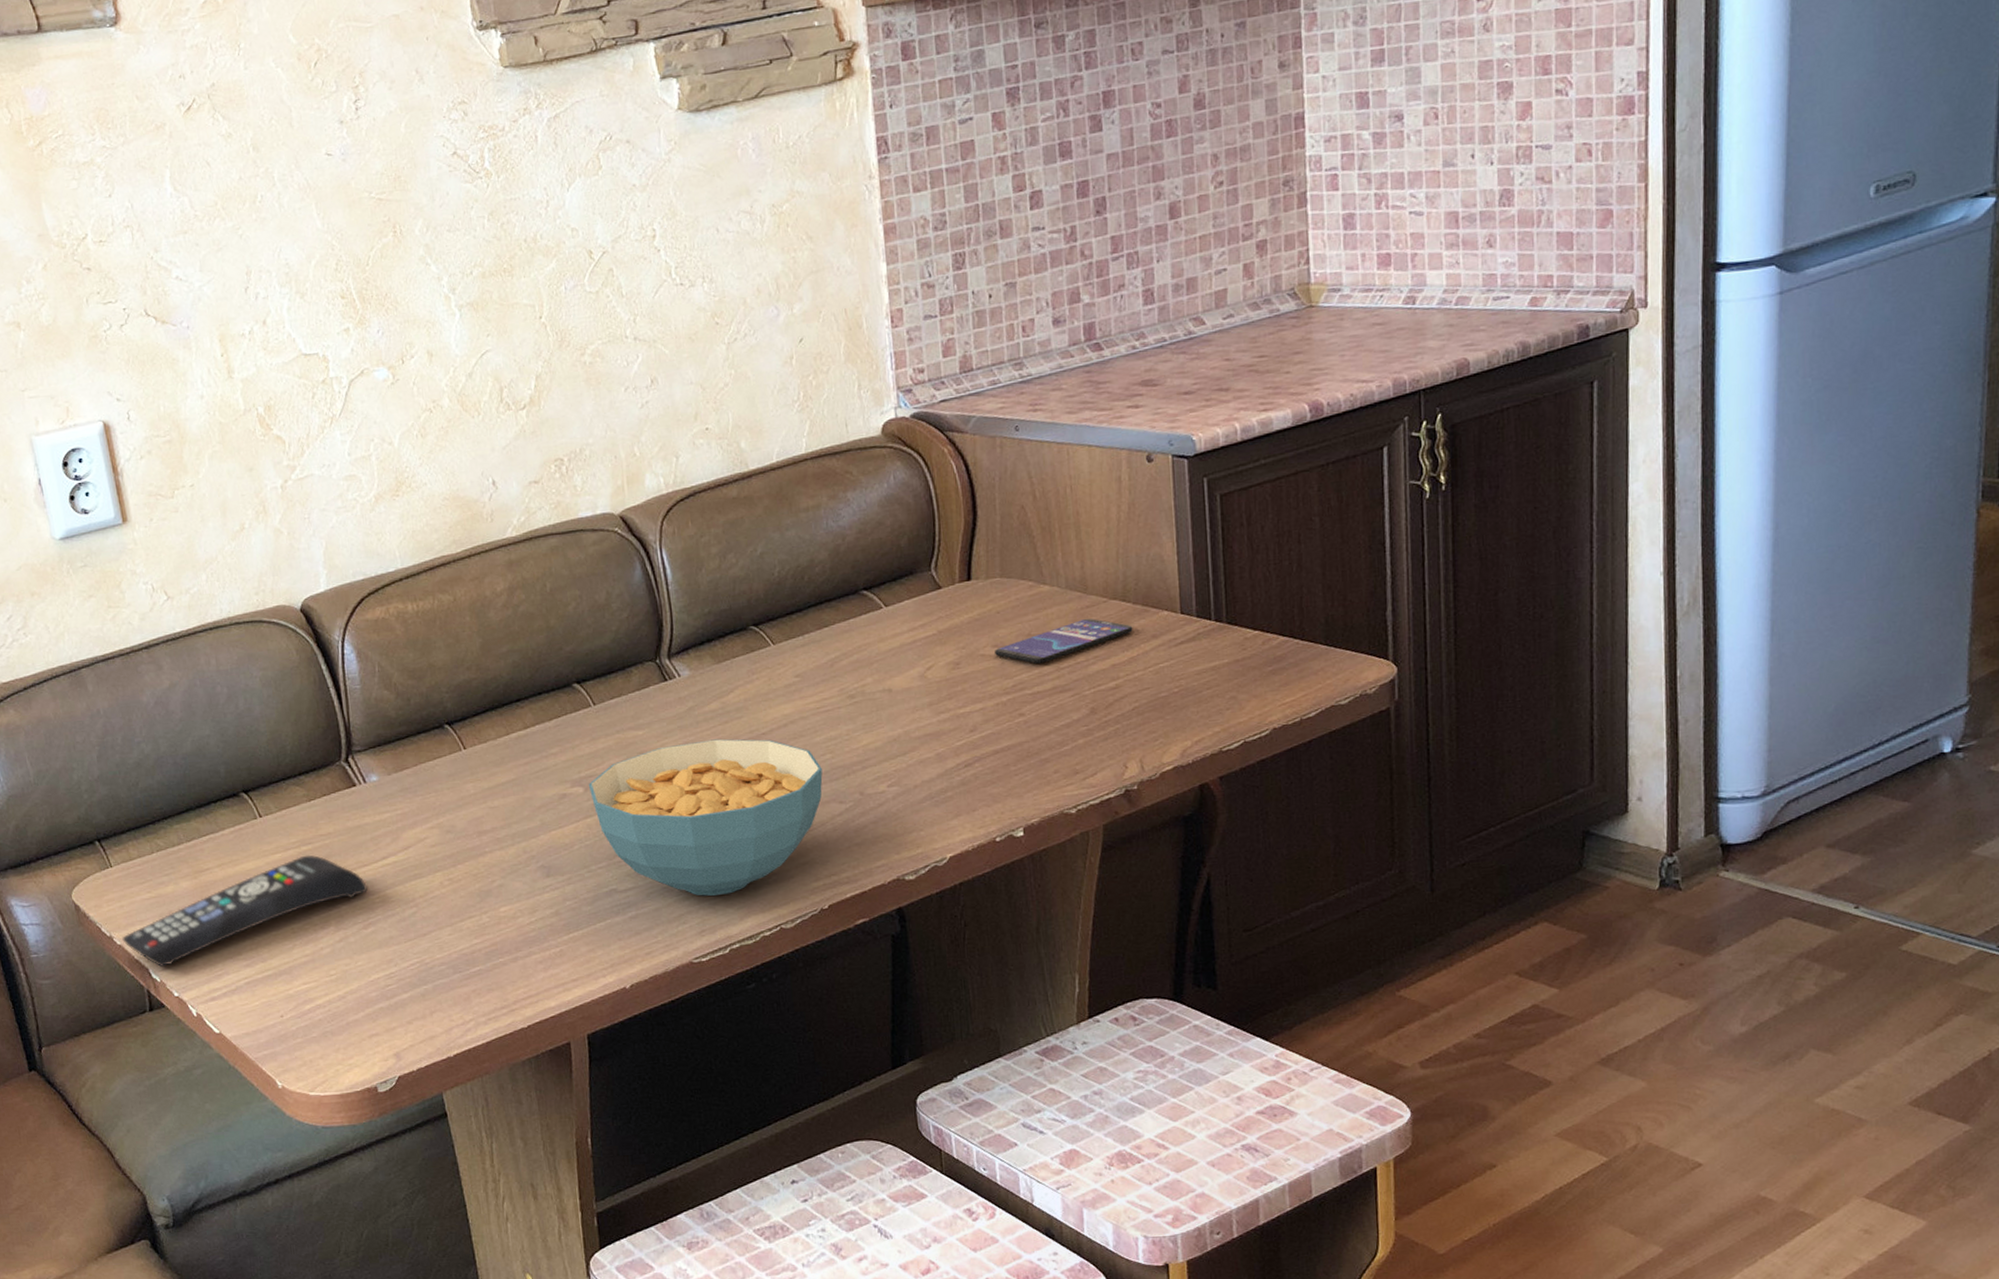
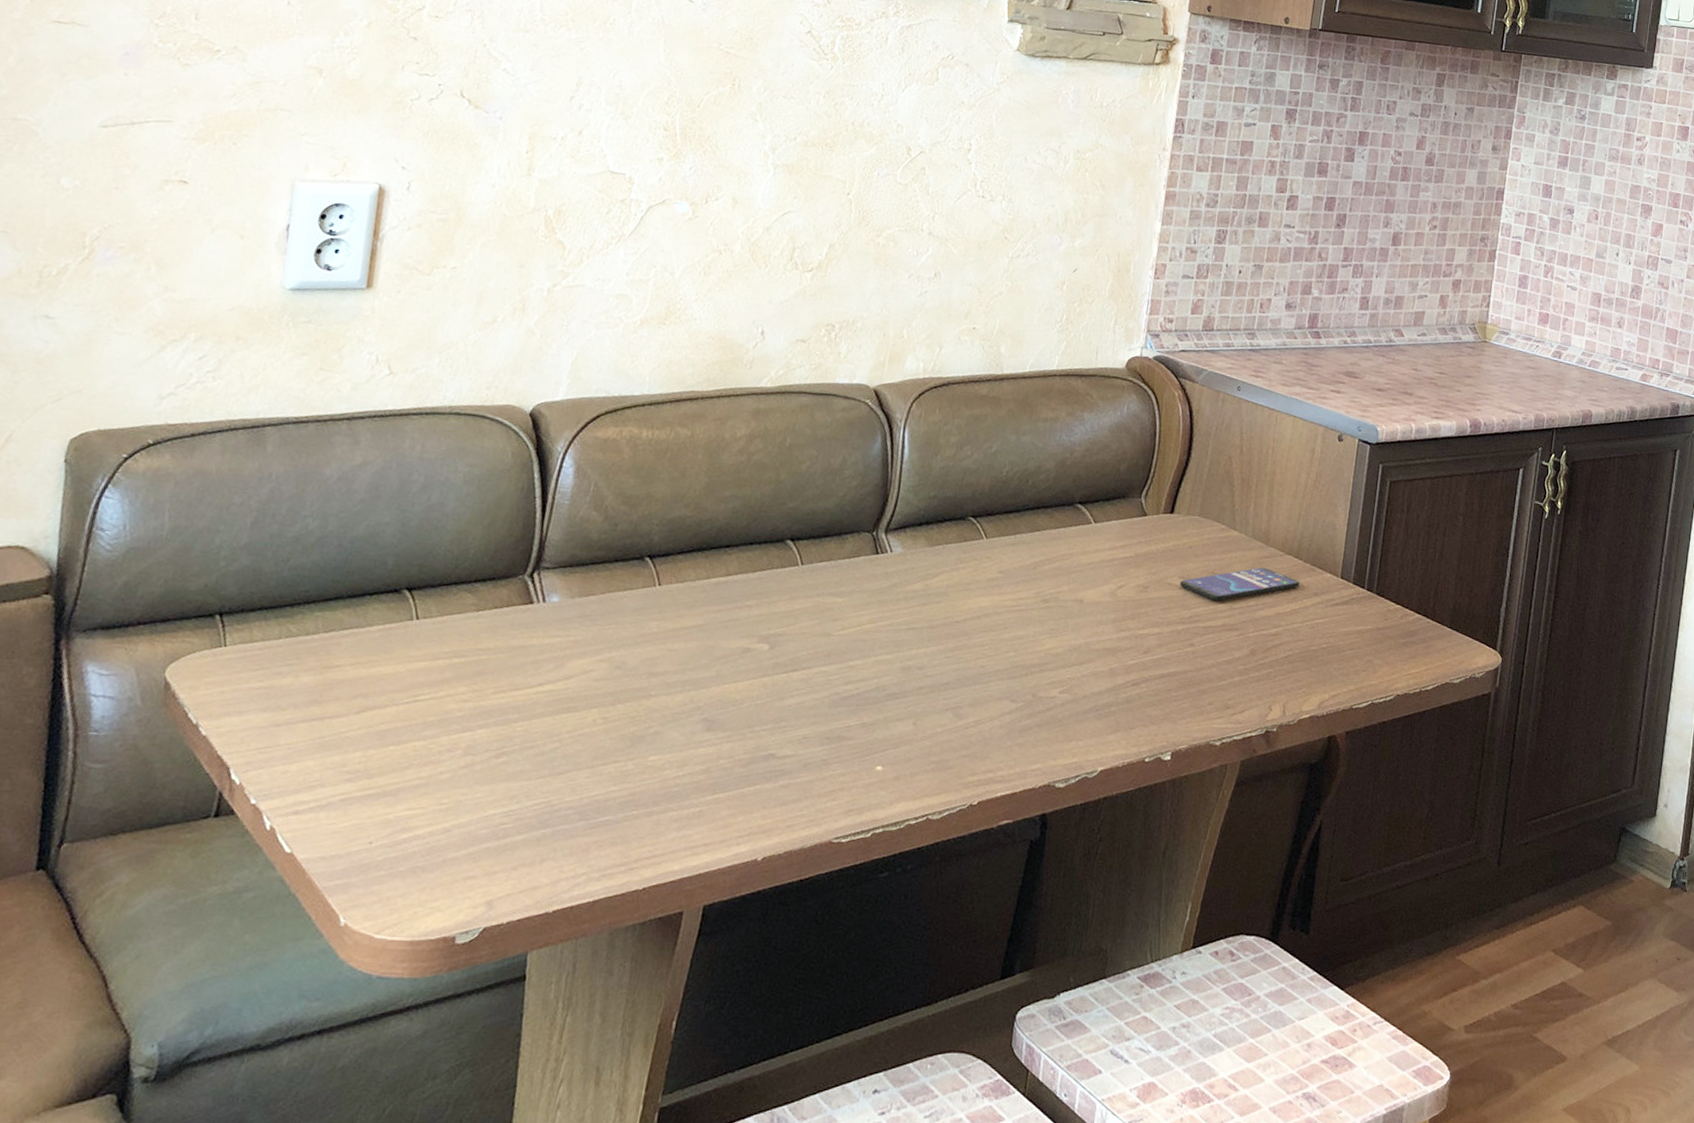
remote control: present [122,855,369,967] -> none [209,668,514,768]
cereal bowl: present [588,739,823,896] -> none [774,618,1003,776]

